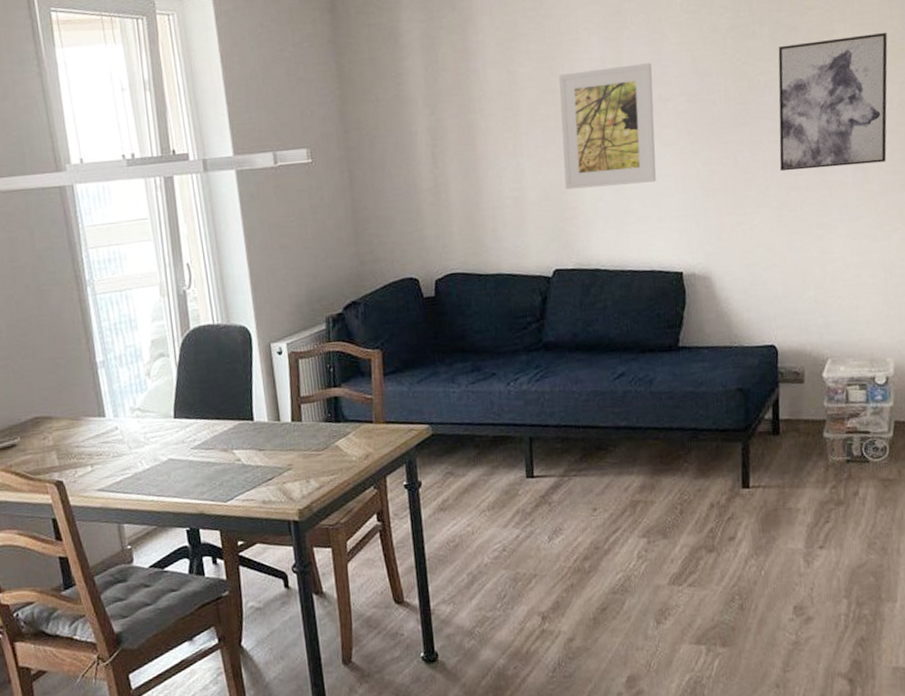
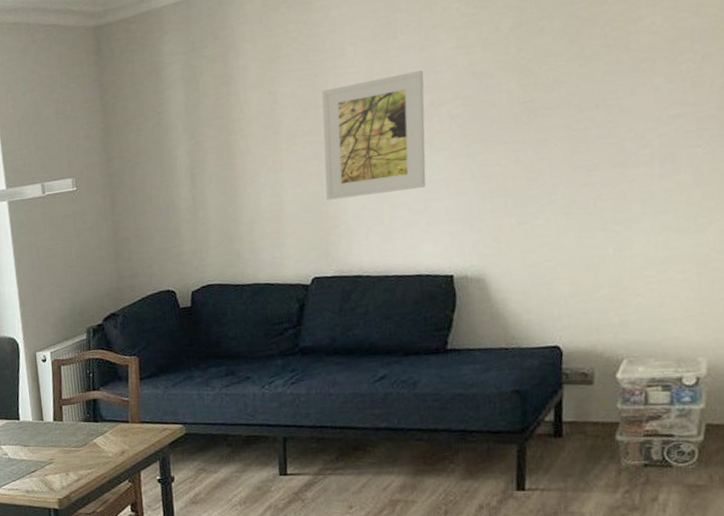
wall art: present [778,32,888,172] -> none [569,11,709,168]

